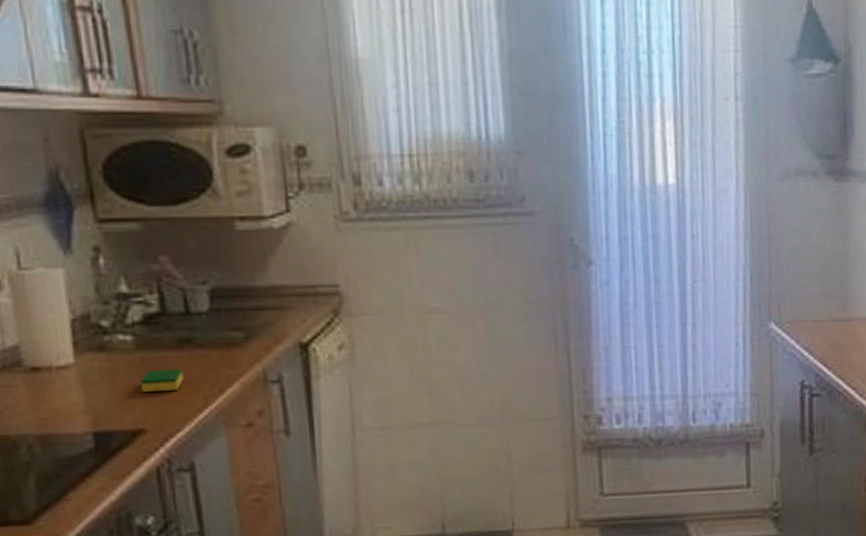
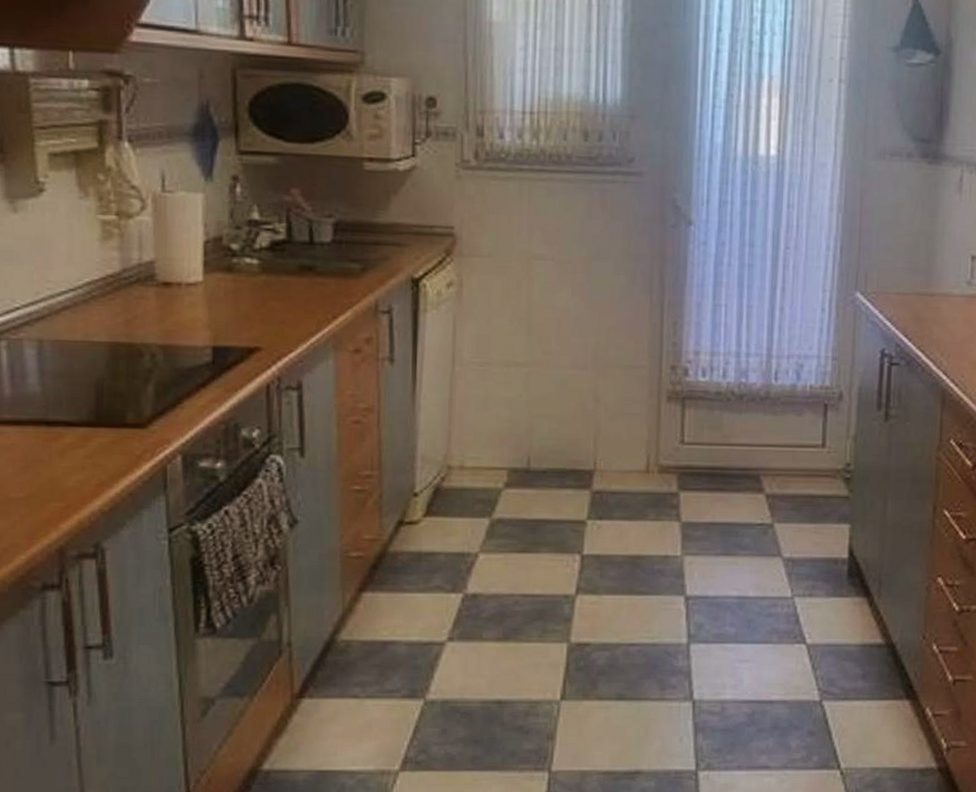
dish sponge: present [141,369,184,393] -> none [261,293,301,314]

